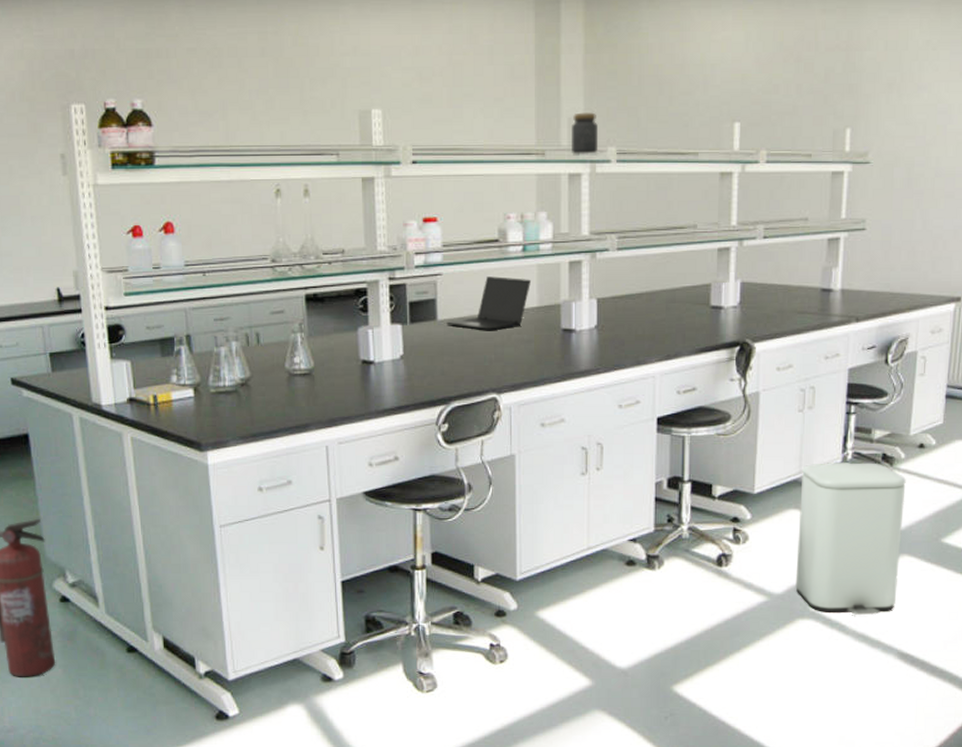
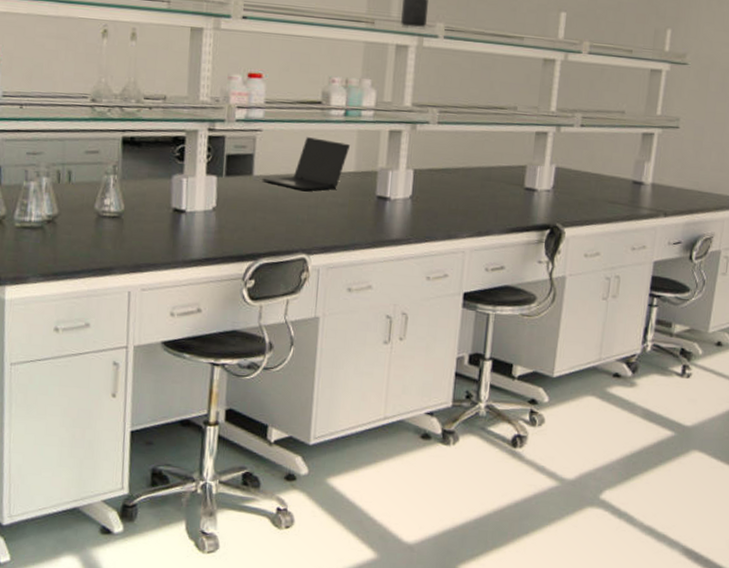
pedal bin: present [795,461,906,616] -> none [587,352,702,509]

